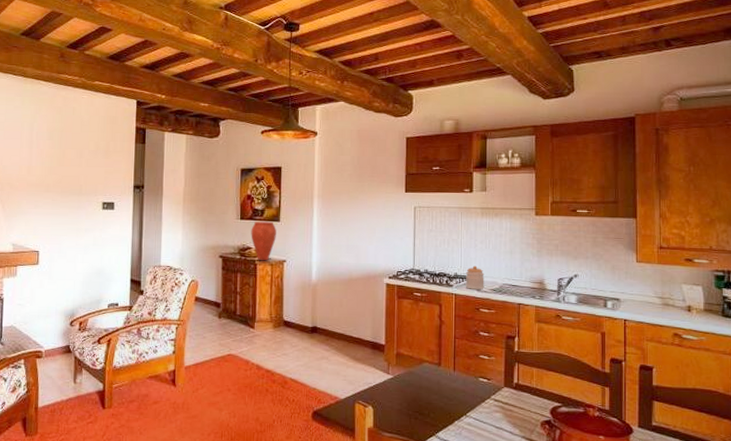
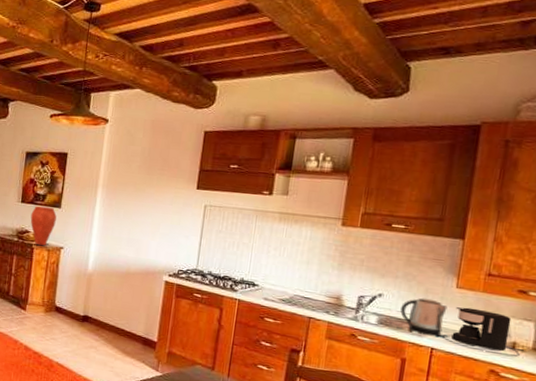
jar: present [466,265,484,290] -> none [252,272,275,298]
kettle: none [594,274,632,309] -> present [400,298,448,337]
coffee maker: none [631,279,700,320] -> present [441,307,526,357]

